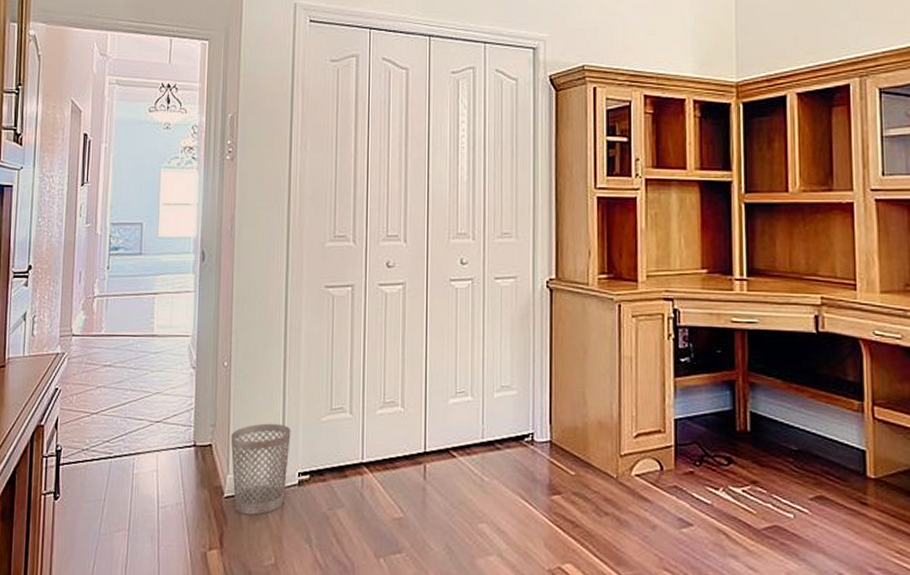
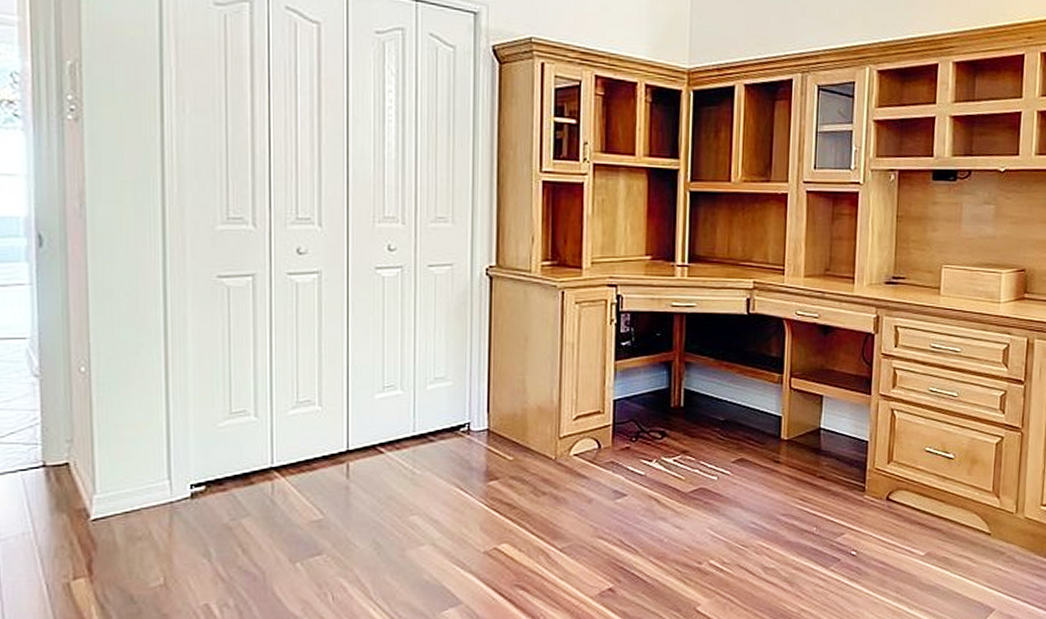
wastebasket: present [230,423,291,515] -> none [95,433,179,537]

